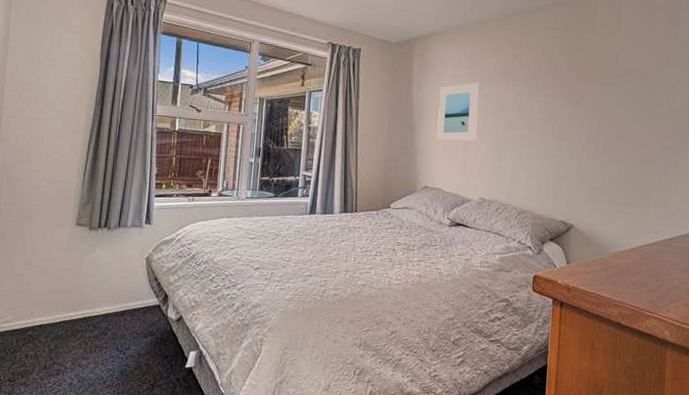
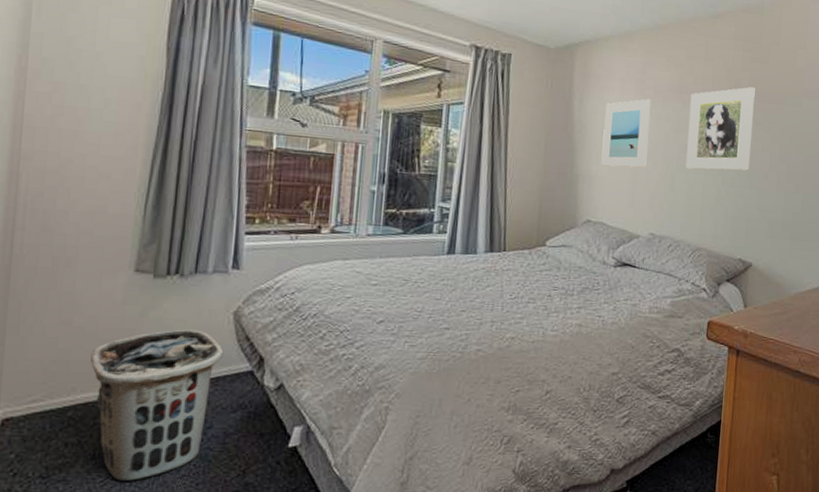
clothes hamper: none [44,270,139,387] -> present [91,329,224,481]
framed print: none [511,69,573,143] -> present [686,87,755,171]

